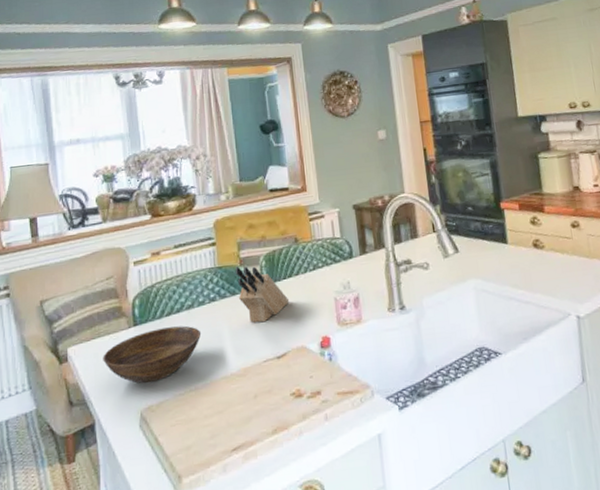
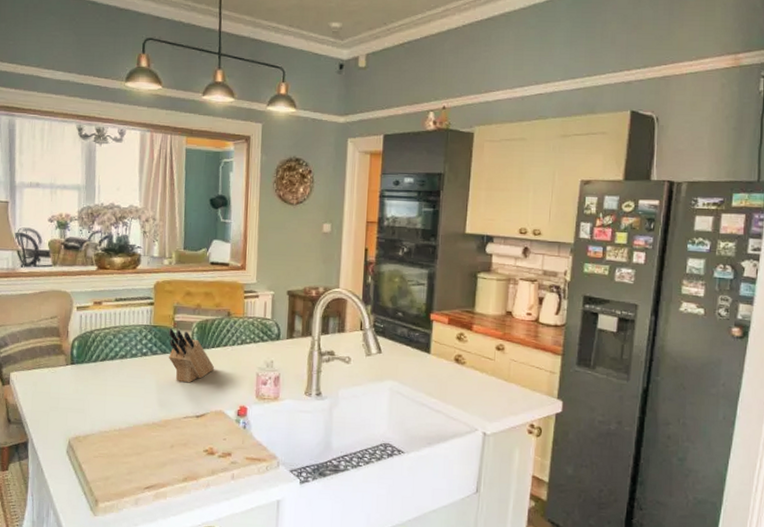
bowl: present [103,325,202,384] -> none [40,370,131,417]

